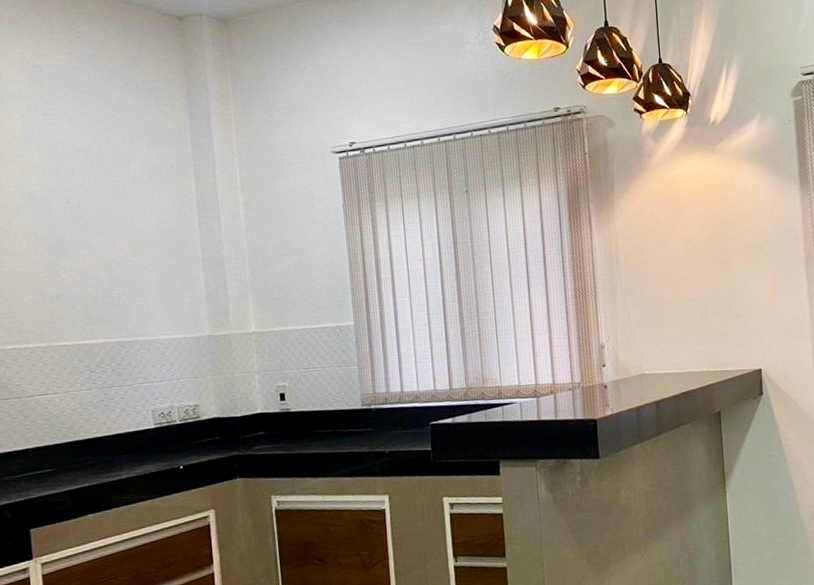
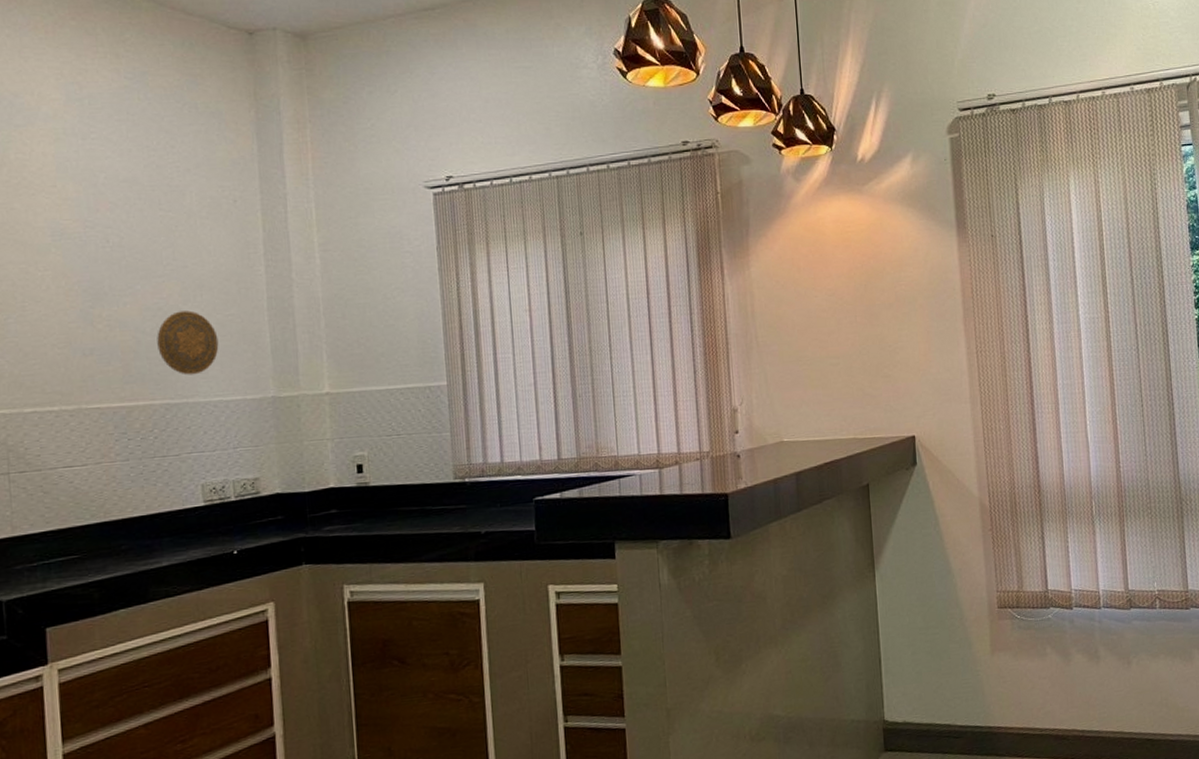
decorative plate: none [111,262,163,317] -> present [157,310,219,375]

